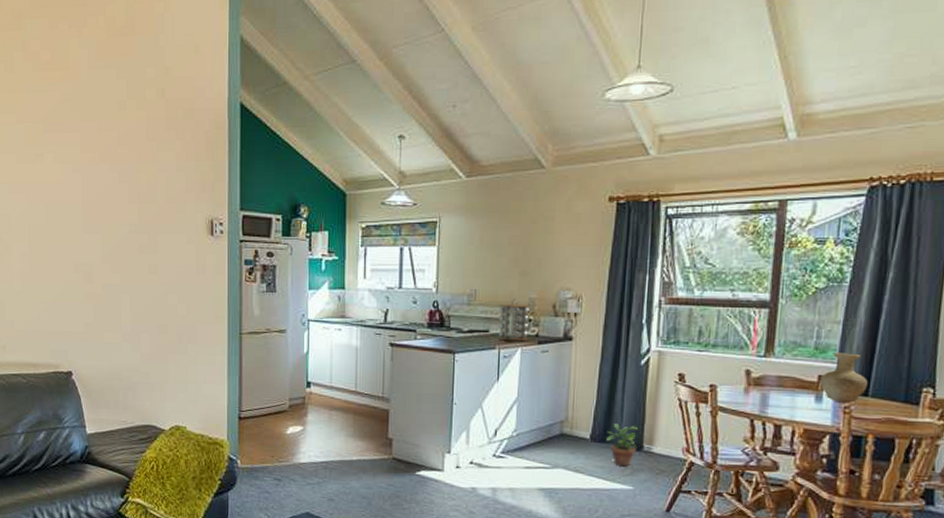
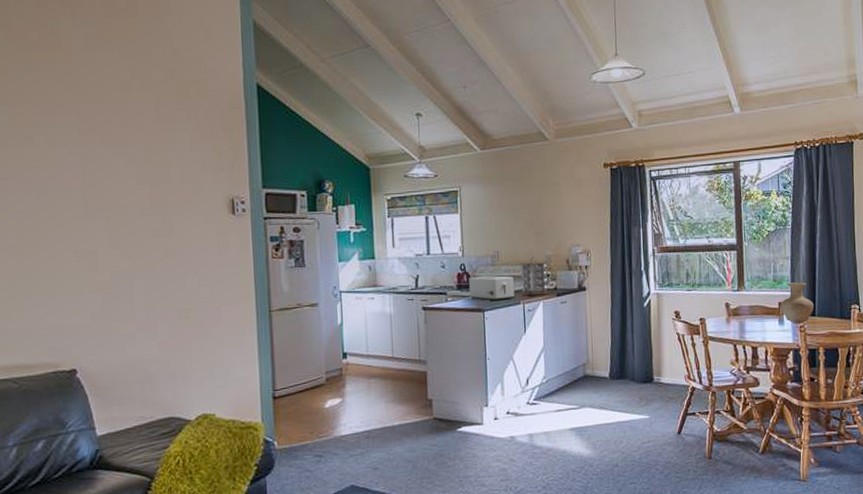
toaster: none [441,315,490,344] -> present [469,275,514,302]
potted plant: present [606,424,637,467] -> none [622,361,649,399]

